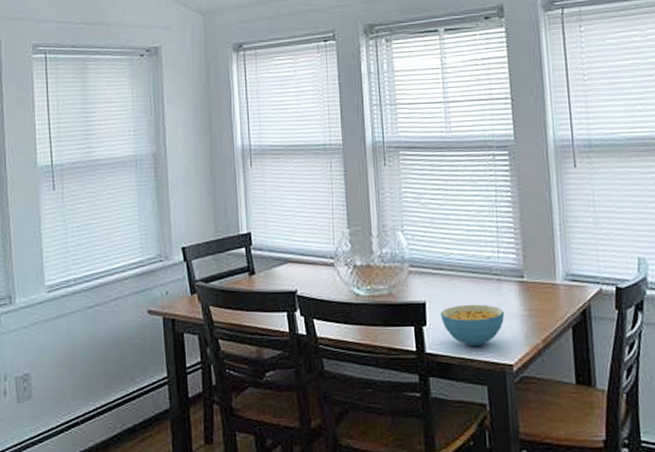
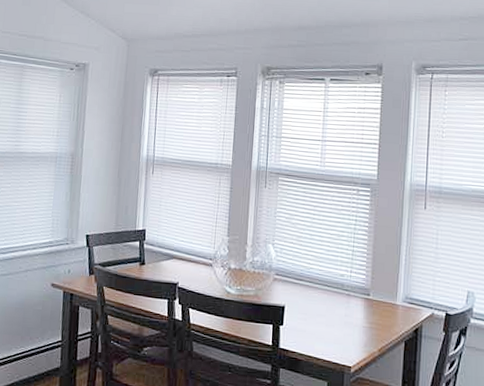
cereal bowl: present [440,304,505,347] -> none [295,311,350,348]

